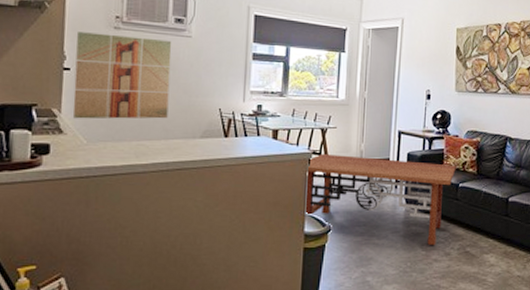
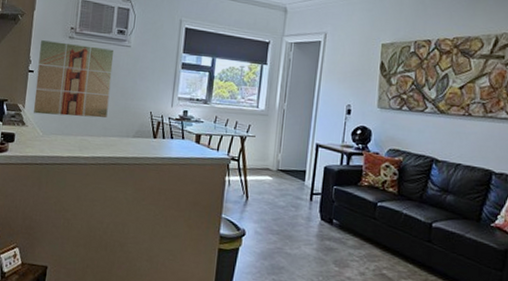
coffee table: present [303,154,456,245] -> none [220,161,375,263]

